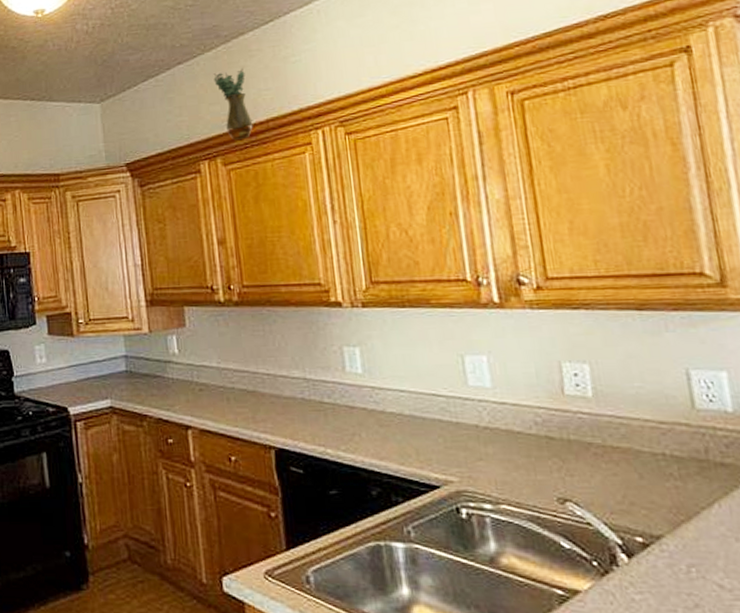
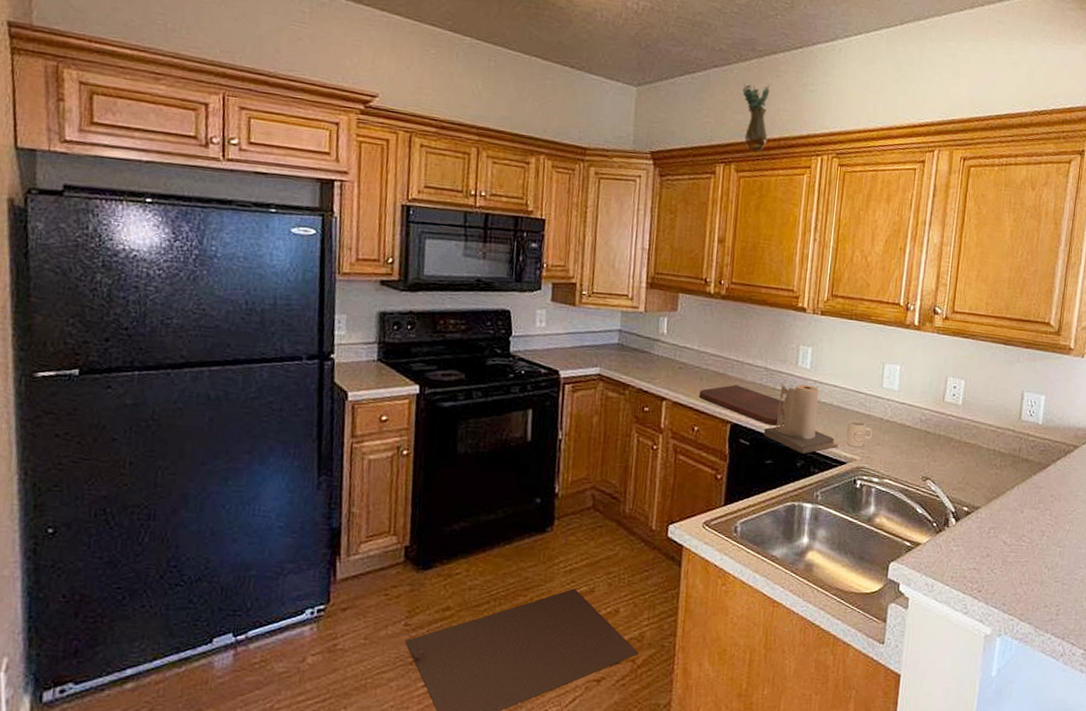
cutting board: none [228,402,343,447] -> present [698,384,785,426]
paper towel roll: none [319,393,424,479] -> present [764,382,839,454]
mug: none [429,430,469,465] -> present [846,419,873,448]

